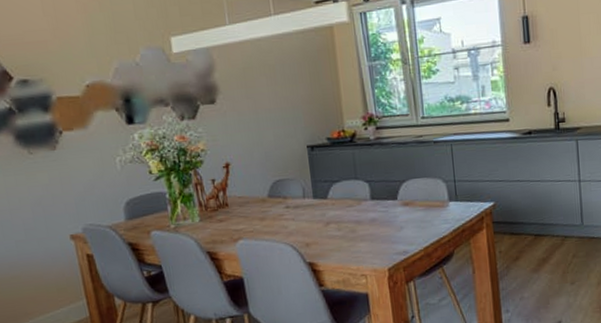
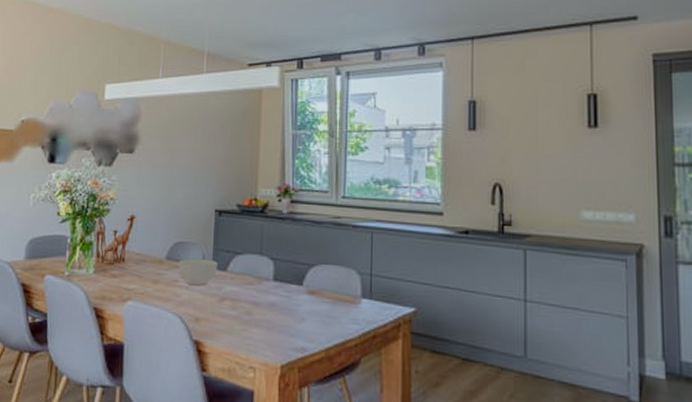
bowl: none [280,191,319,217] -> present [177,258,218,286]

